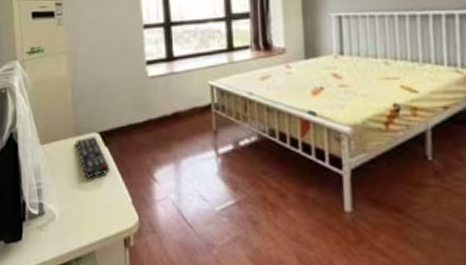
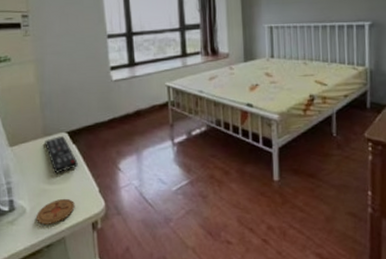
coaster: none [66,206,106,235] -> present [37,198,75,225]

